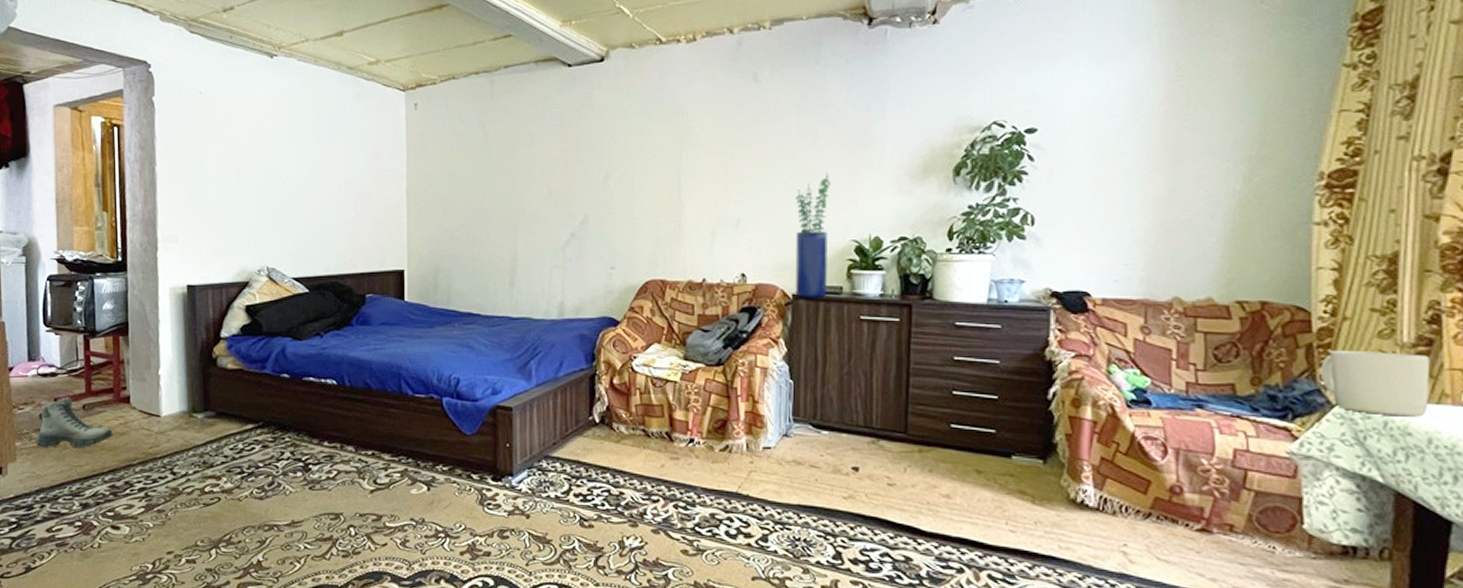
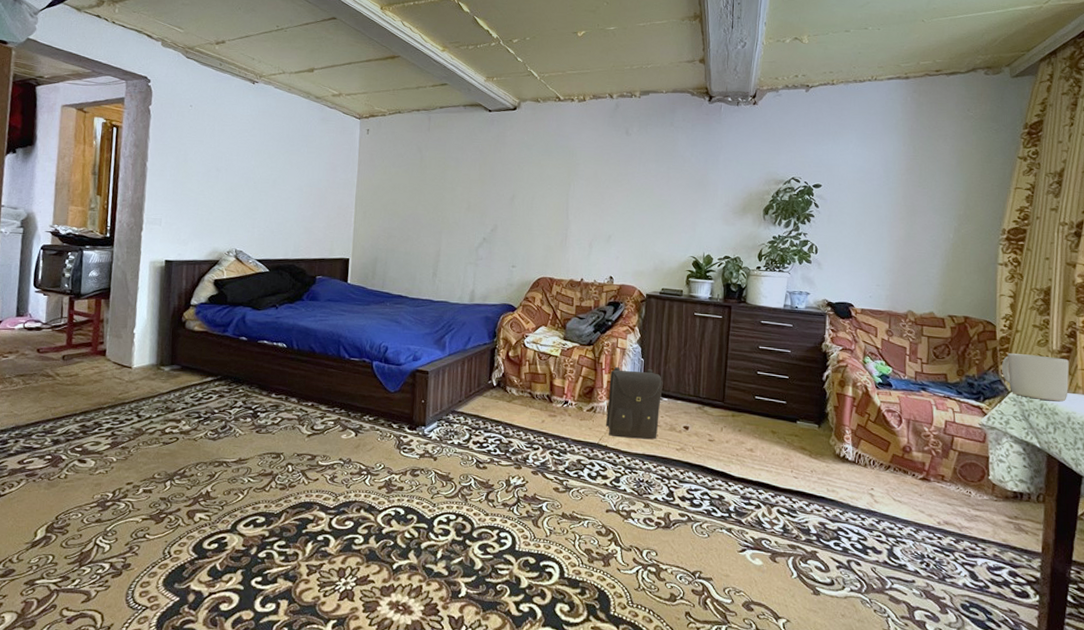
boot: present [36,397,113,448] -> none [16,348,88,392]
backpack: none [746,393,821,486] -> present [606,367,663,440]
vase: present [795,173,831,299] -> none [648,205,678,299]

